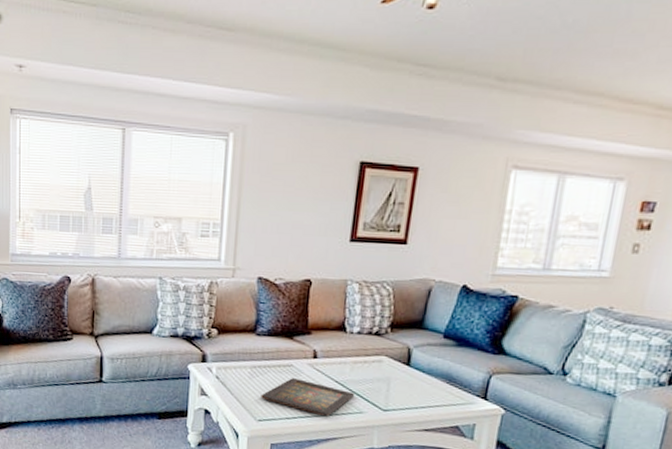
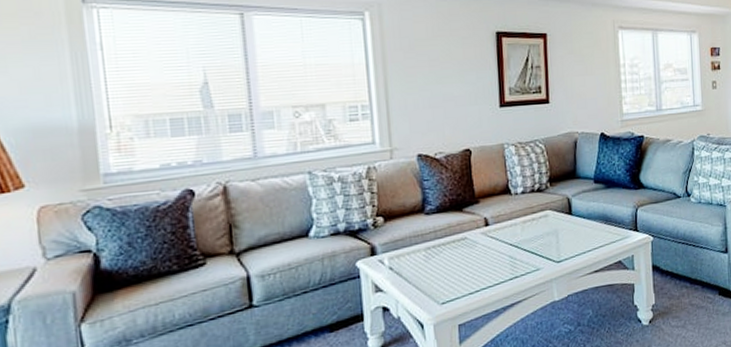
icon panel: present [261,378,355,417] -> none [440,250,530,283]

